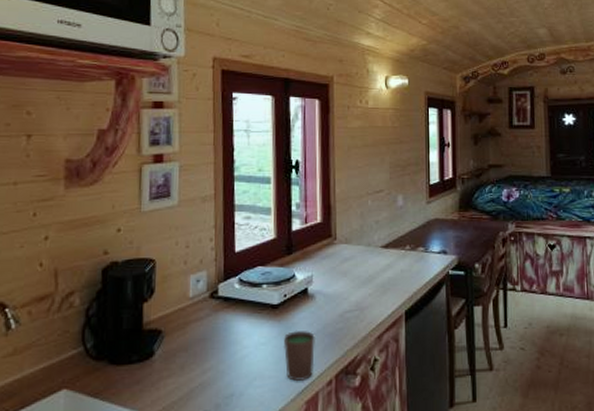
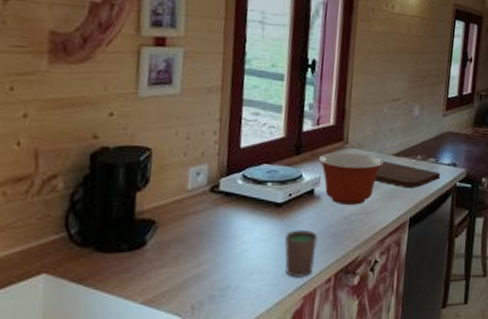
mixing bowl: none [309,248,374,302] -> present [318,152,385,205]
cutting board: none [366,253,432,279] -> present [375,160,441,188]

